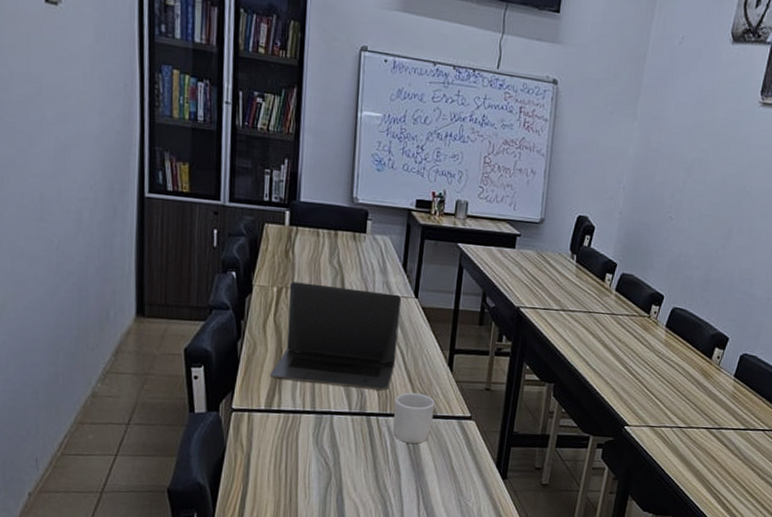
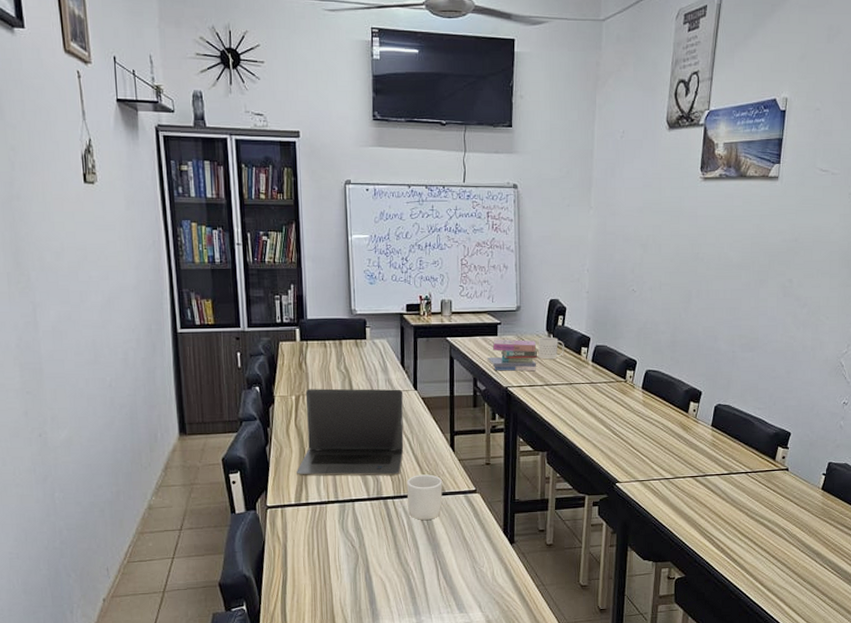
books: none [499,252,557,294] -> present [486,339,538,372]
mug: none [557,256,588,283] -> present [538,336,564,360]

